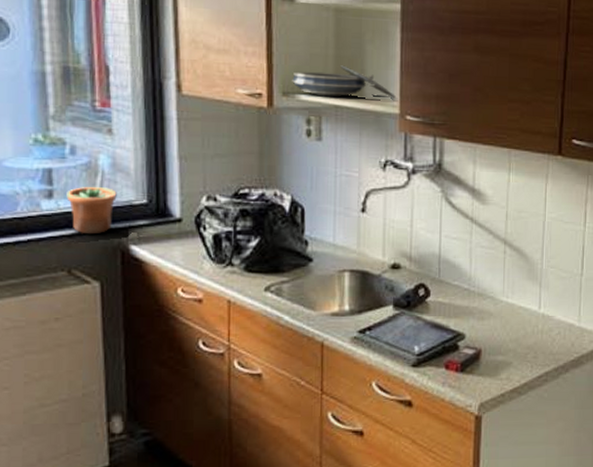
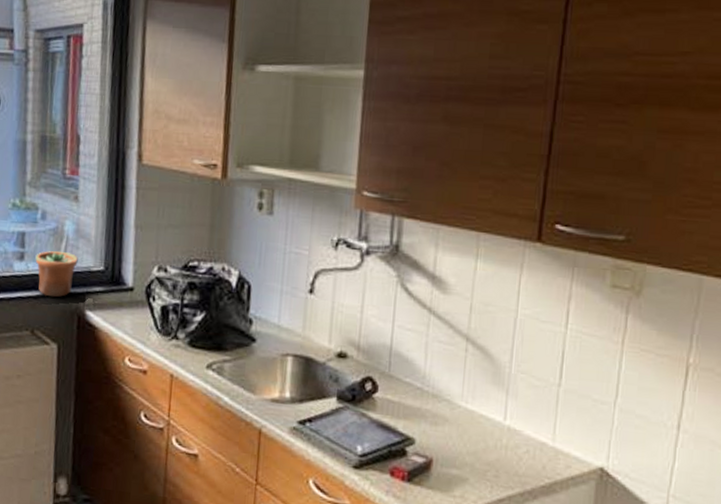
bowl: present [292,65,396,98] -> none [247,136,353,171]

